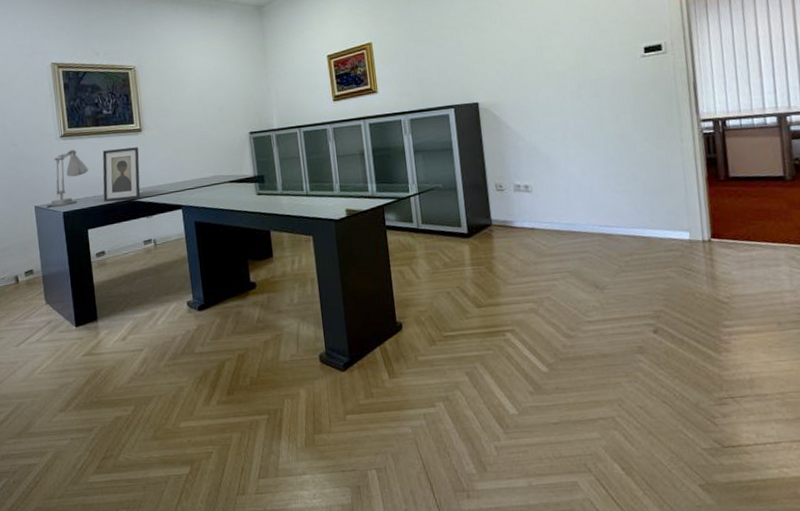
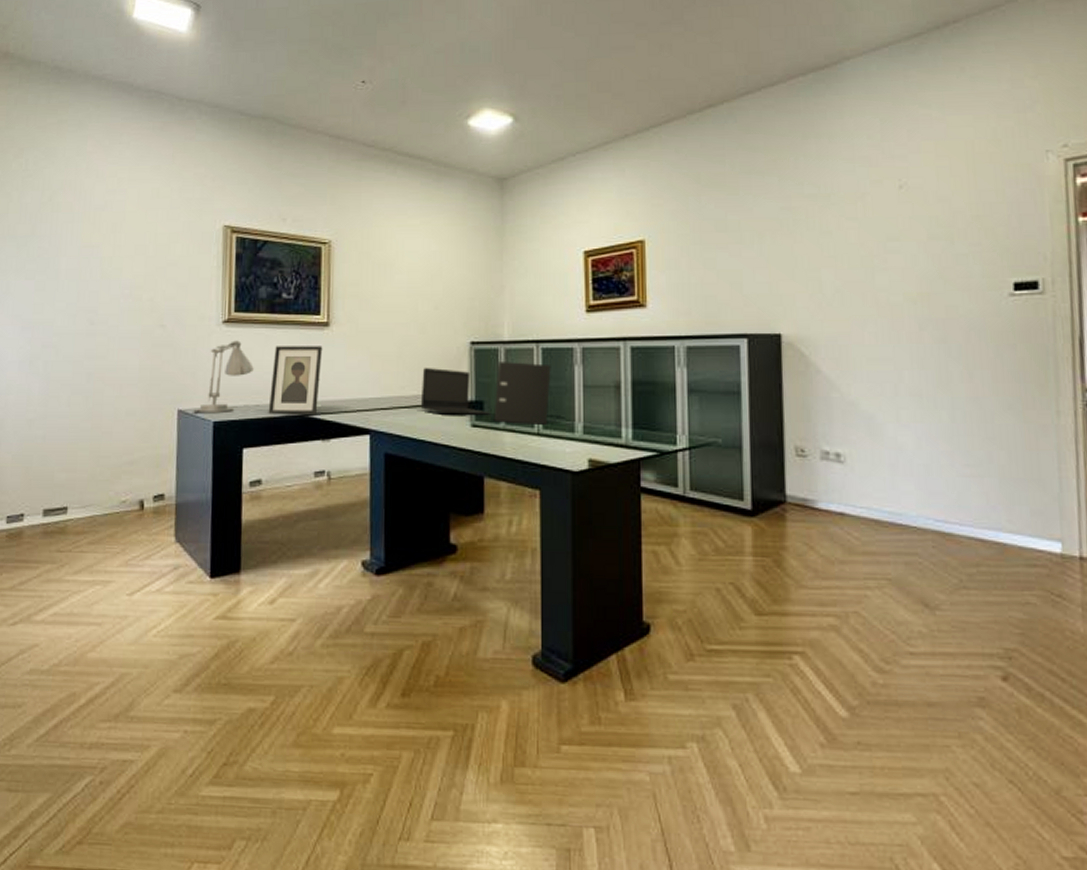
laptop: none [216,154,270,188] -> present [420,367,490,416]
binder: none [271,143,313,190] -> present [494,362,551,426]

